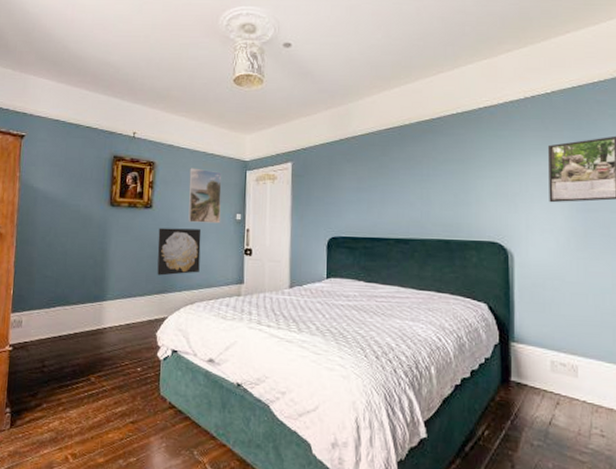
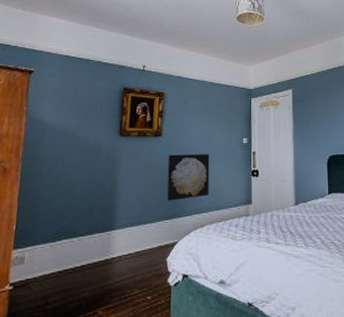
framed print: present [188,168,222,224] -> none [197,97,229,148]

